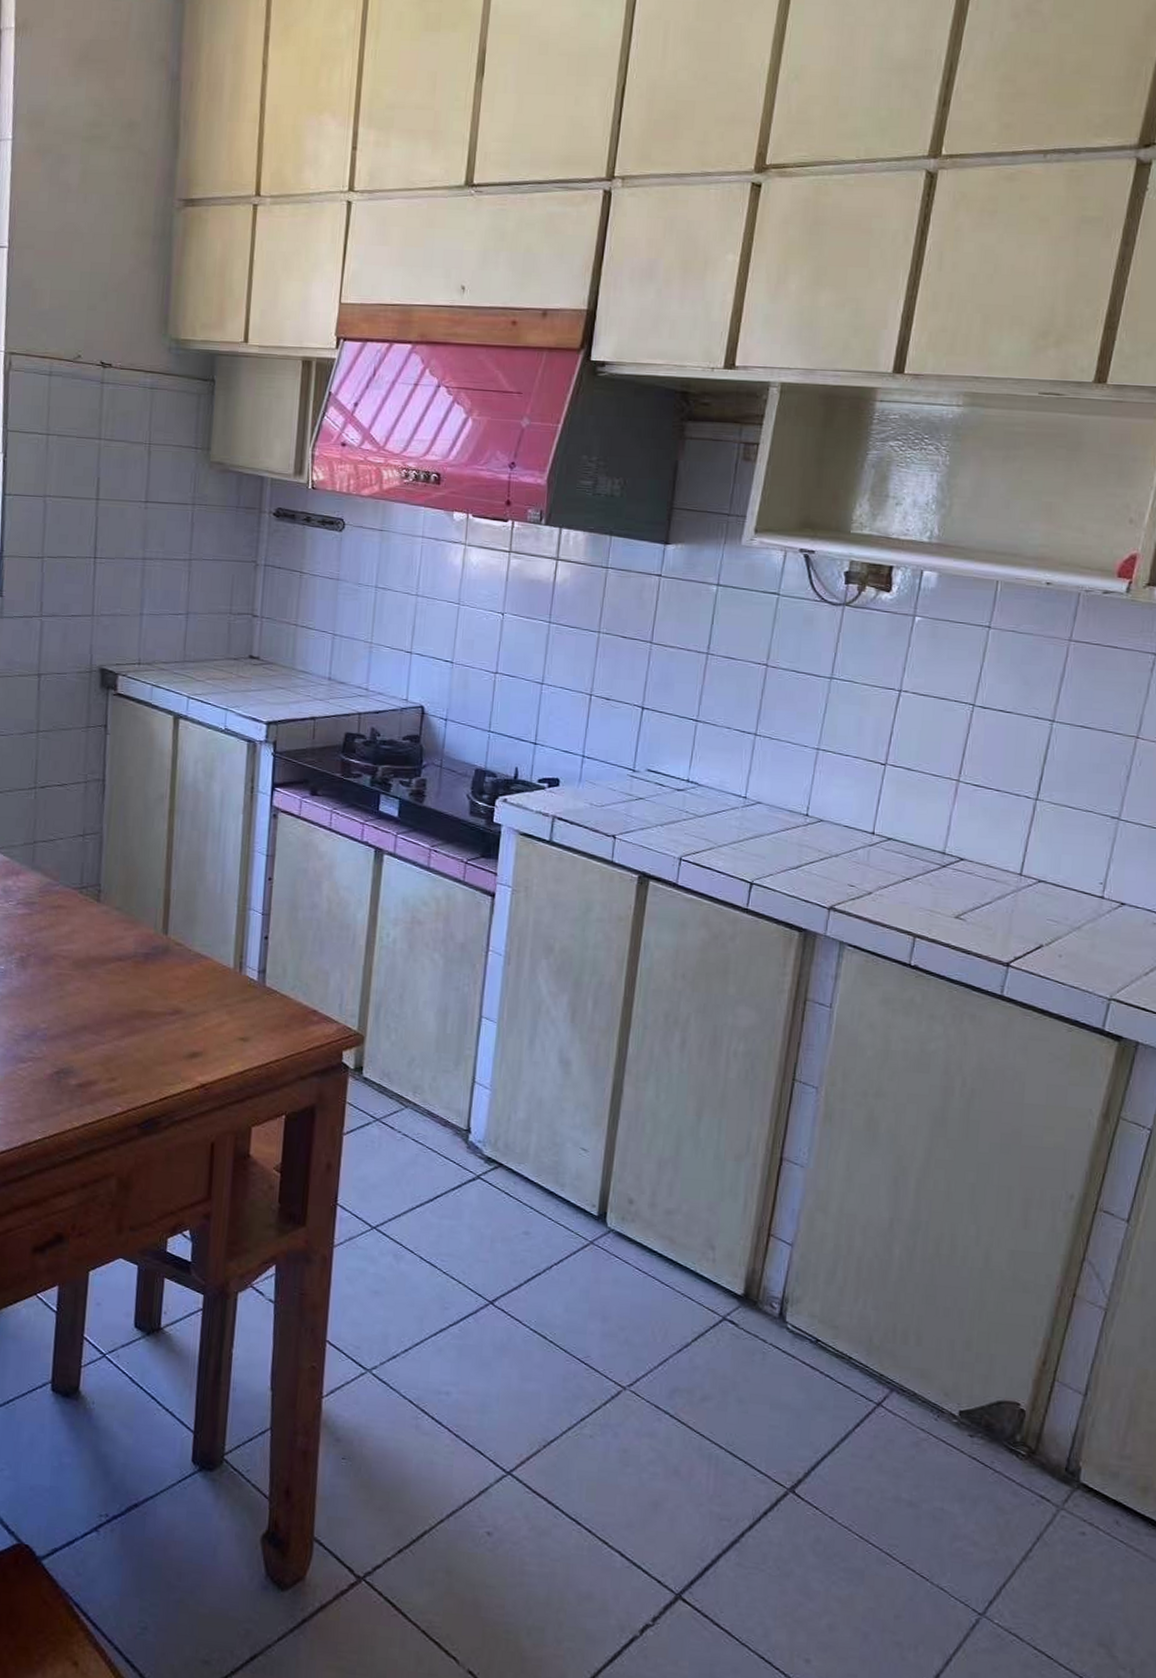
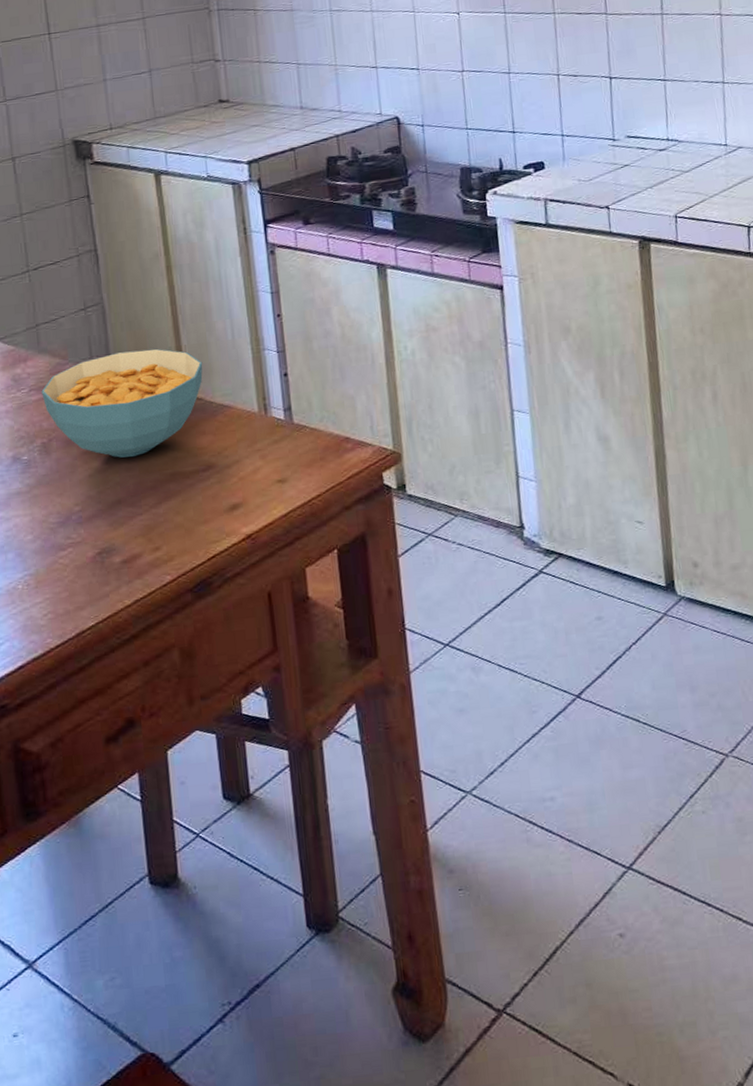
cereal bowl: none [28,884,188,987] -> present [41,348,203,458]

